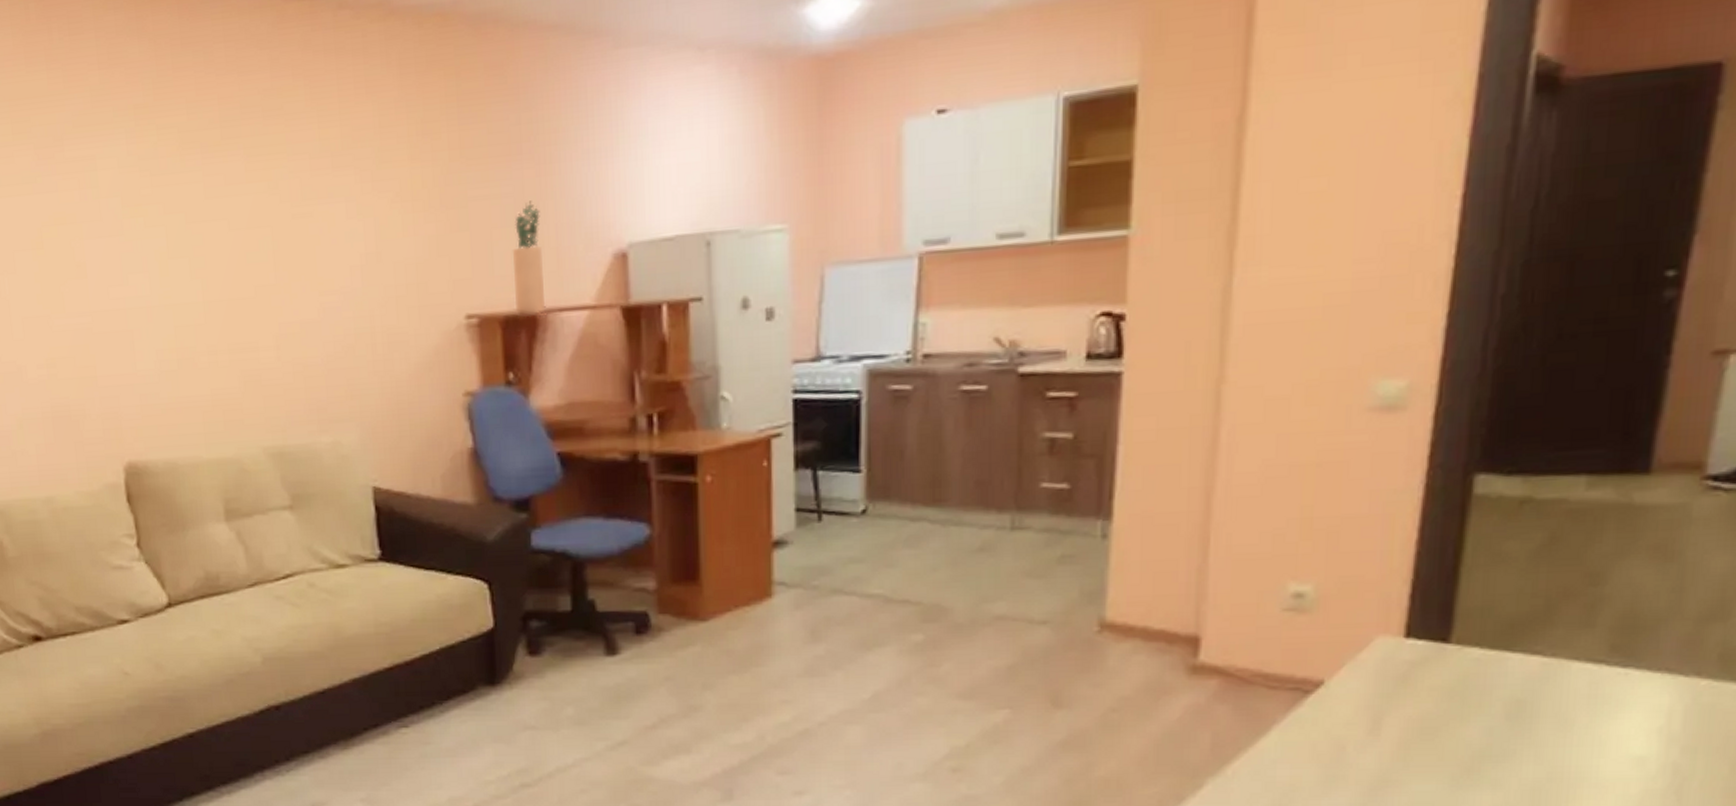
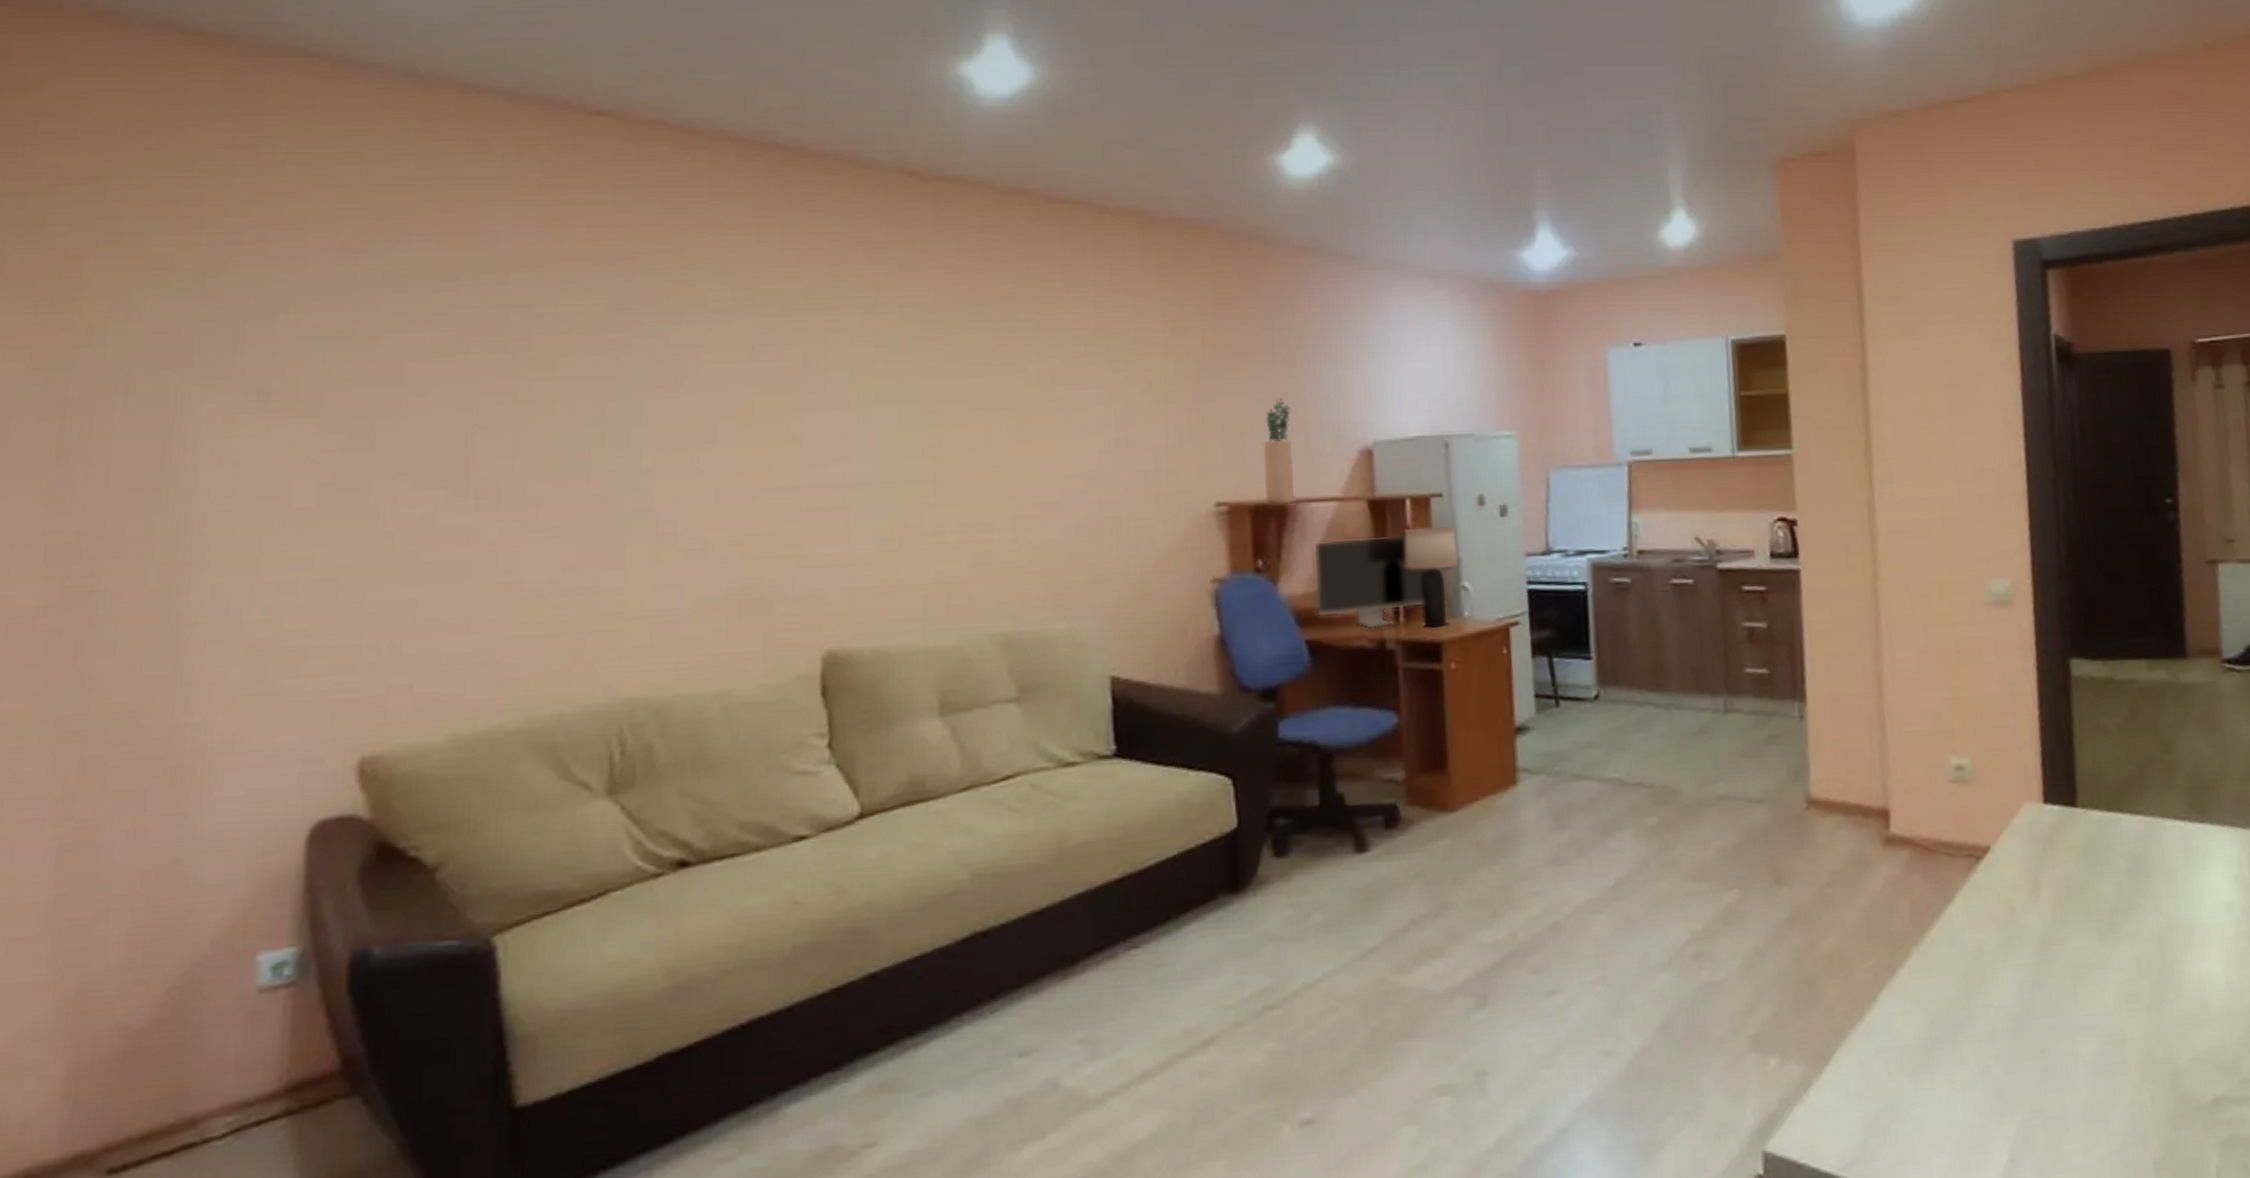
monitor: none [565,342,685,441] -> present [1314,534,1428,629]
table lamp: none [657,333,719,440] -> present [1402,526,1459,628]

